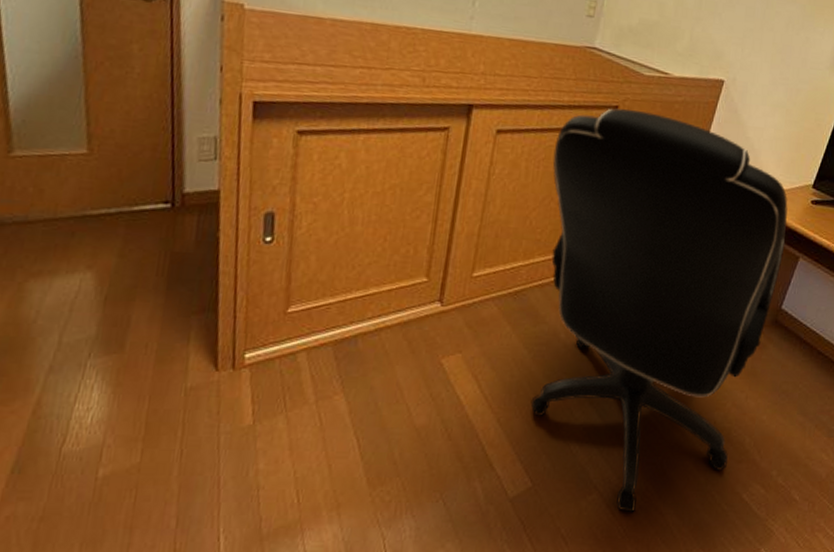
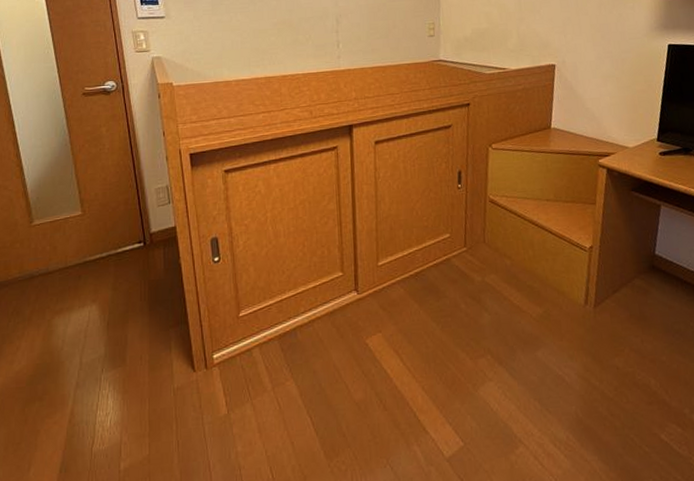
office chair: present [531,108,788,513] -> none [424,103,645,463]

